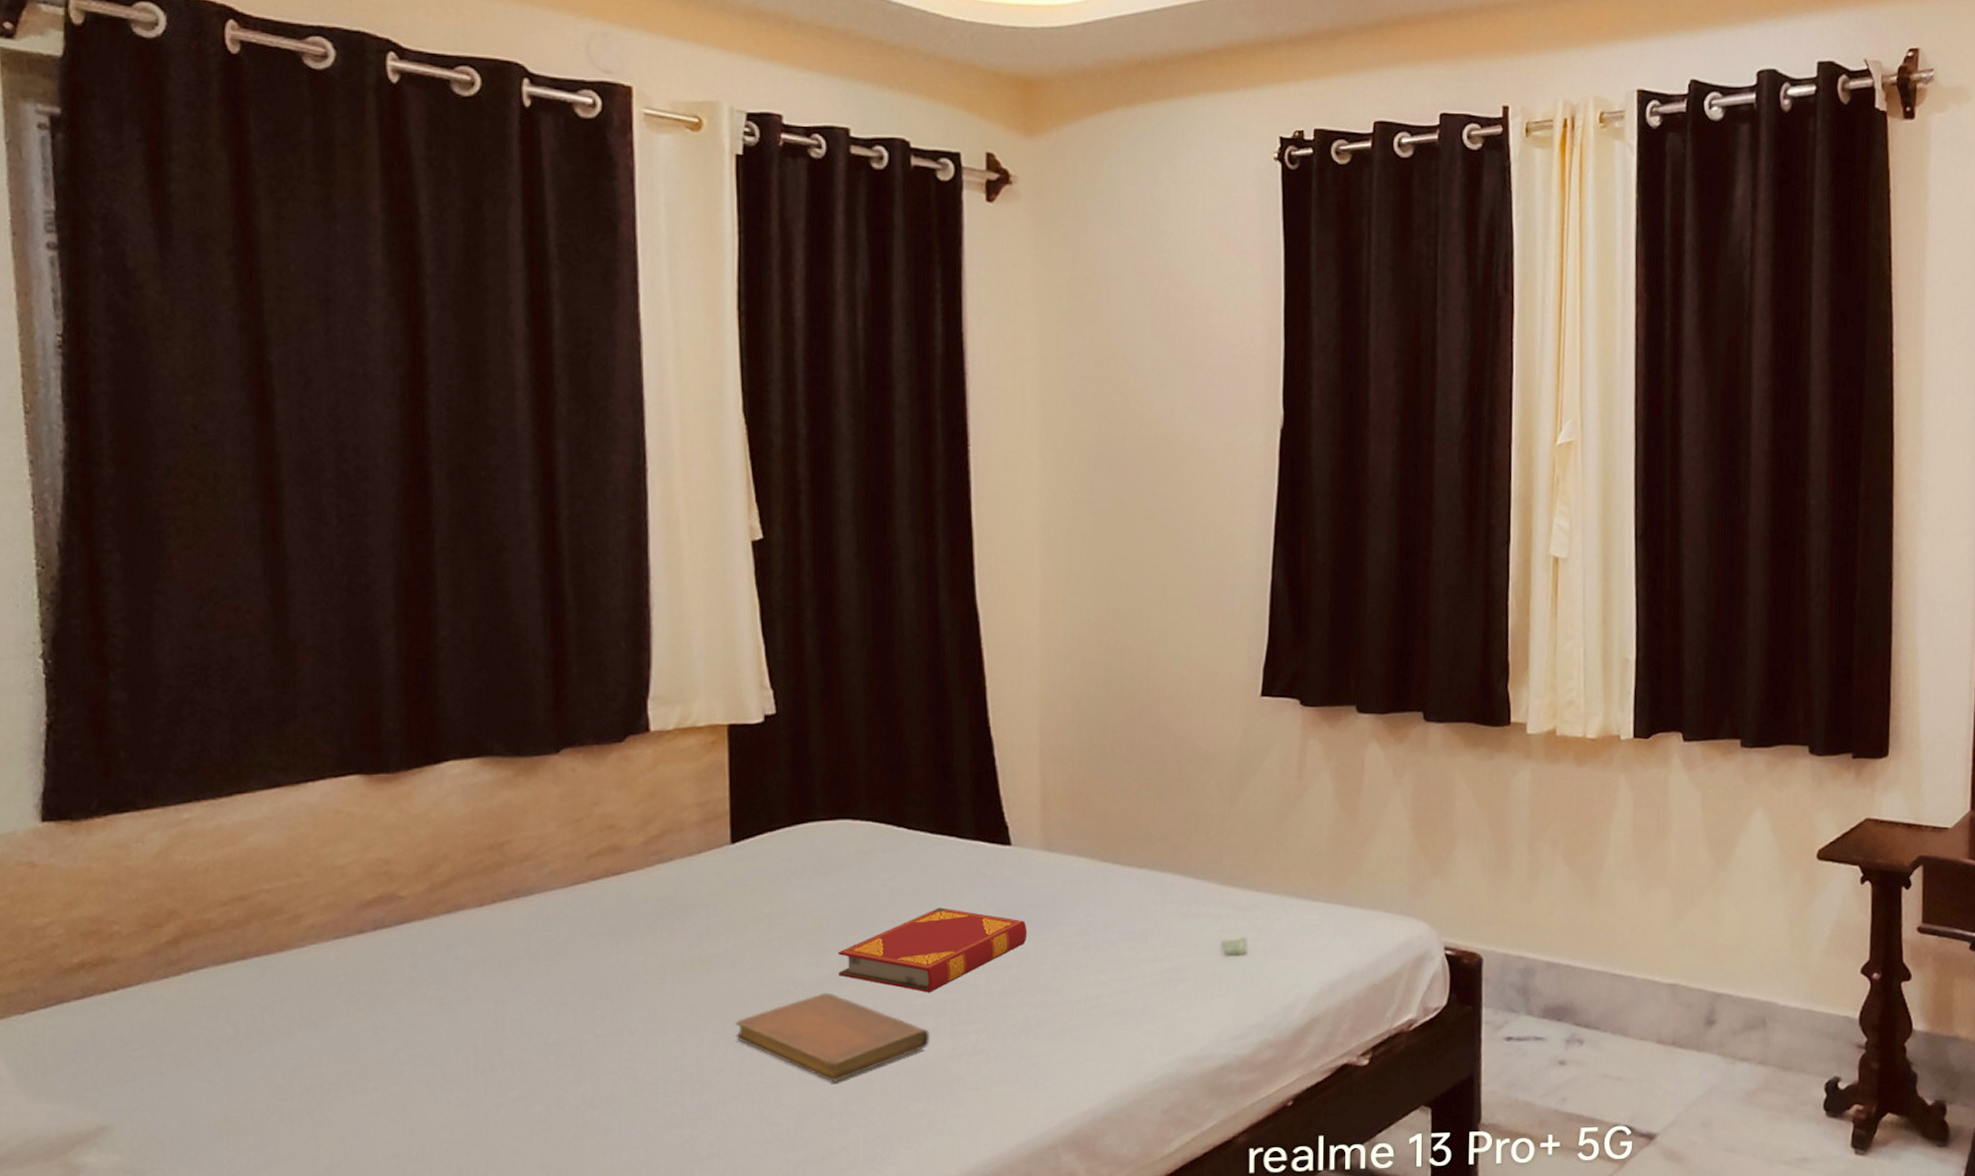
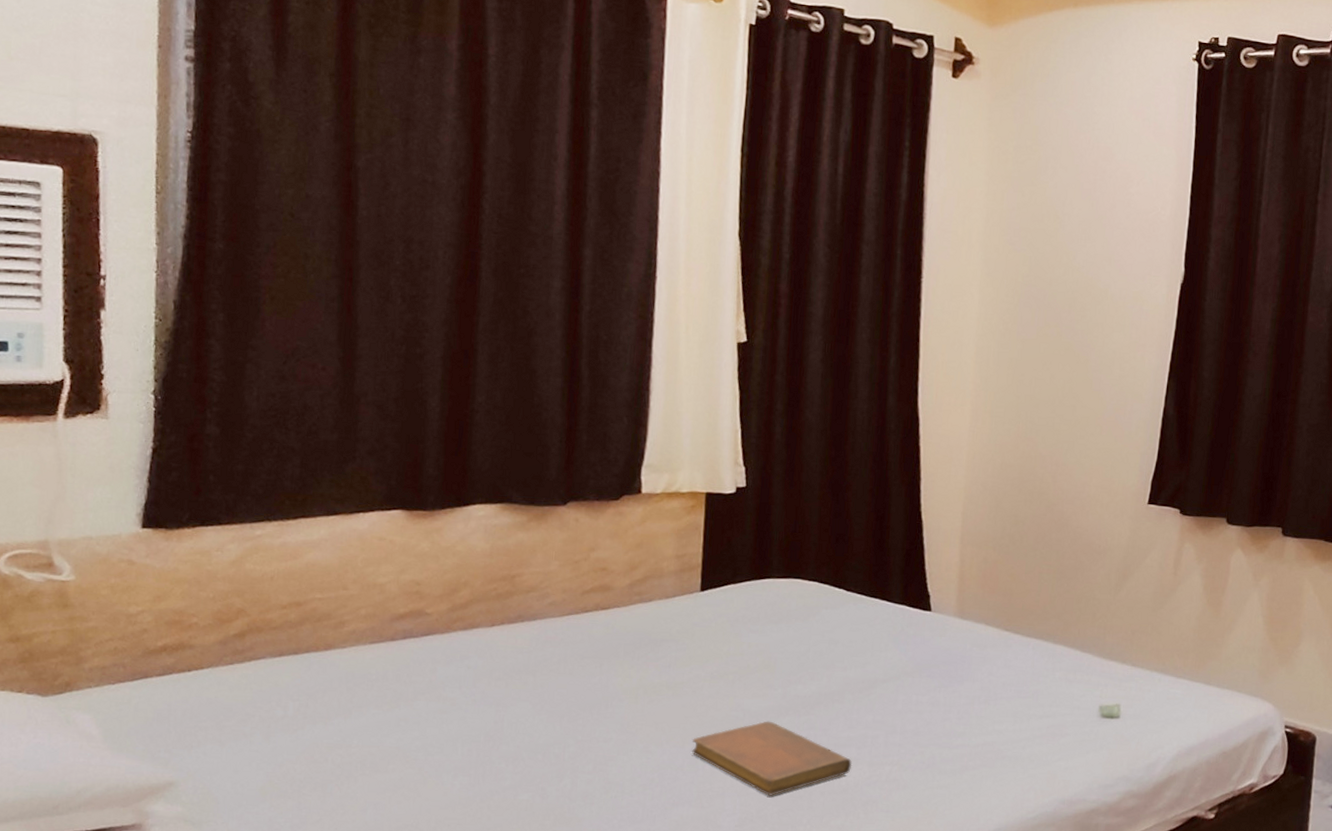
hardback book: present [838,907,1028,992] -> none [780,658,939,728]

